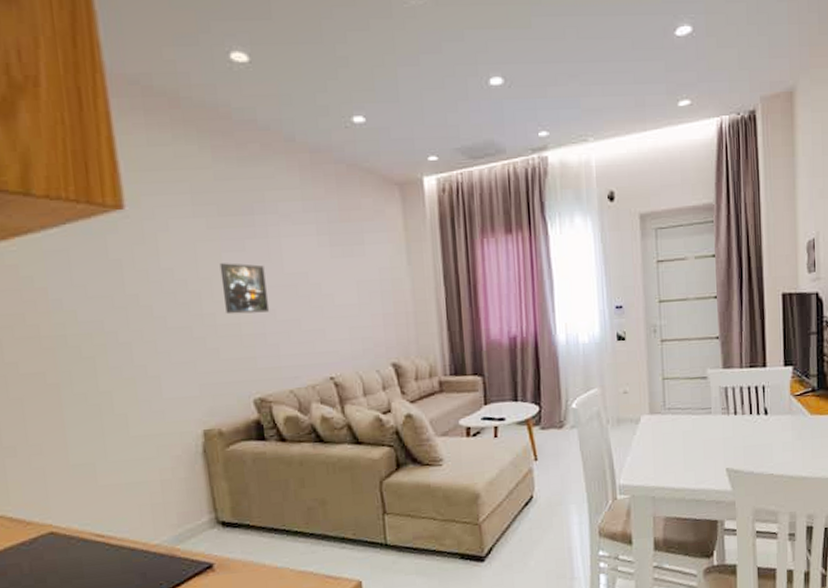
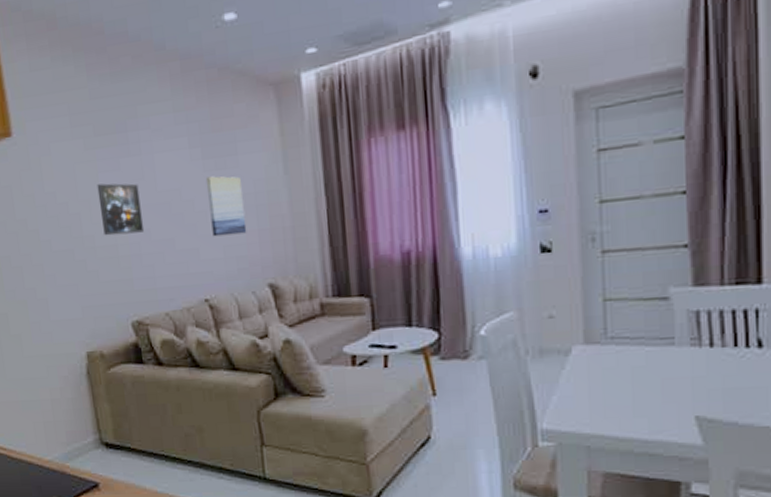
wall art: none [333,262,372,319] -> present [205,176,247,237]

